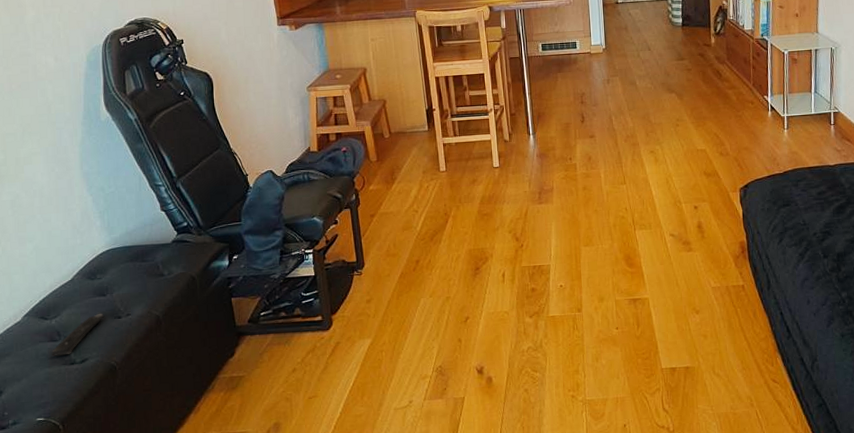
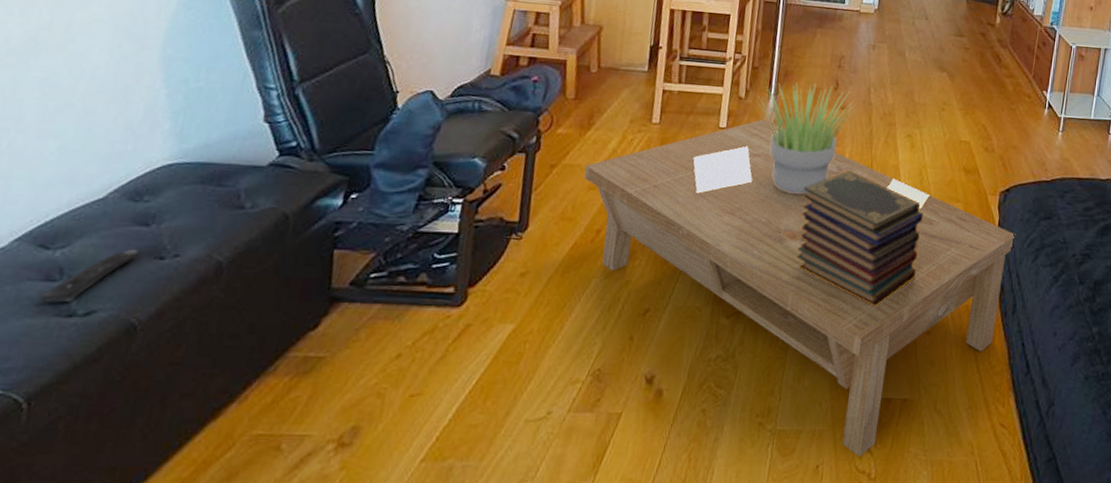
coffee table: none [397,155,761,415] -> present [584,119,1017,456]
potted plant: none [519,120,604,213] -> present [756,82,859,195]
book stack: none [572,187,678,296] -> present [796,170,923,307]

